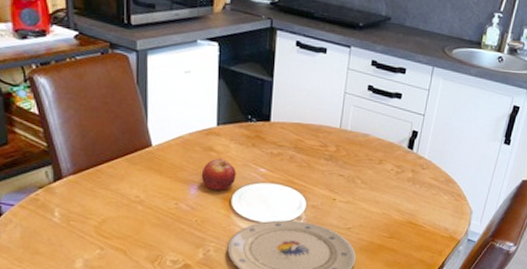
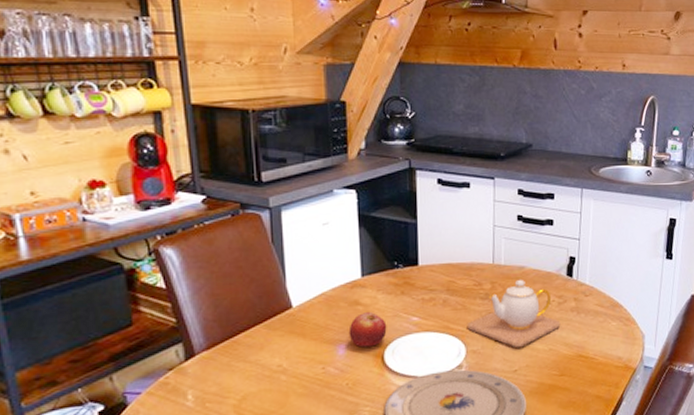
teapot: none [309,145,396,209] -> present [467,279,561,348]

